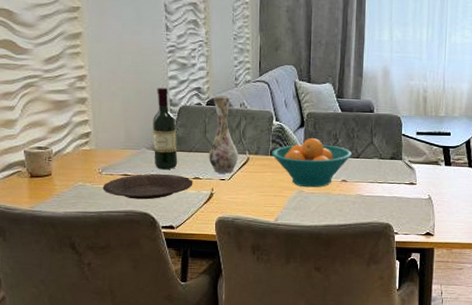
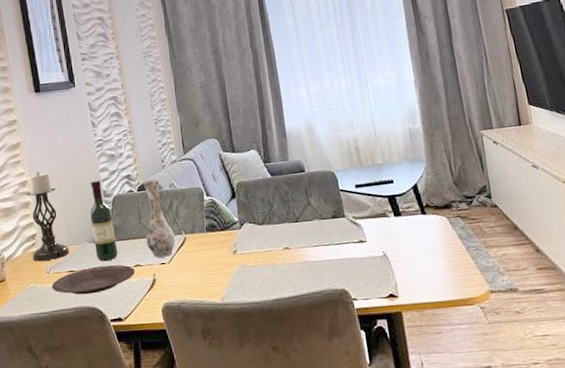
candle holder: none [83,67,126,161] -> present [25,171,69,261]
fruit bowl: present [271,138,352,188] -> none [207,208,290,261]

